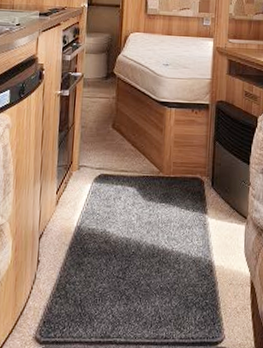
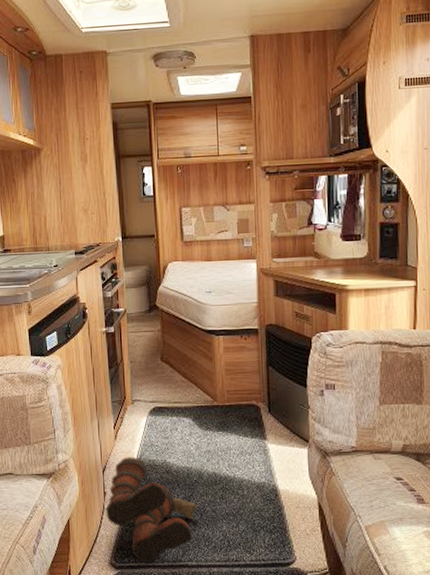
boots: none [37,224,131,339] -> present [106,457,196,563]

